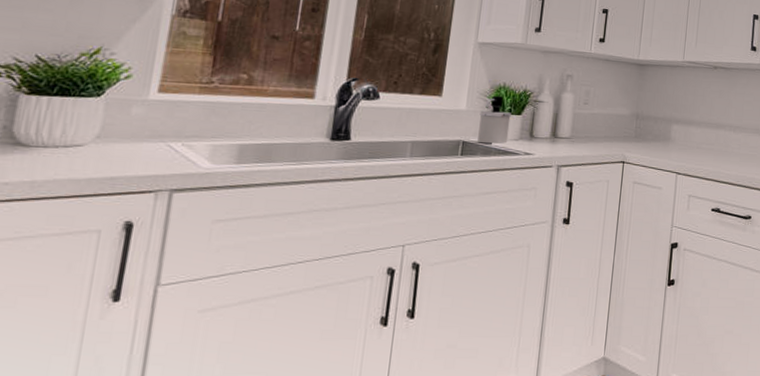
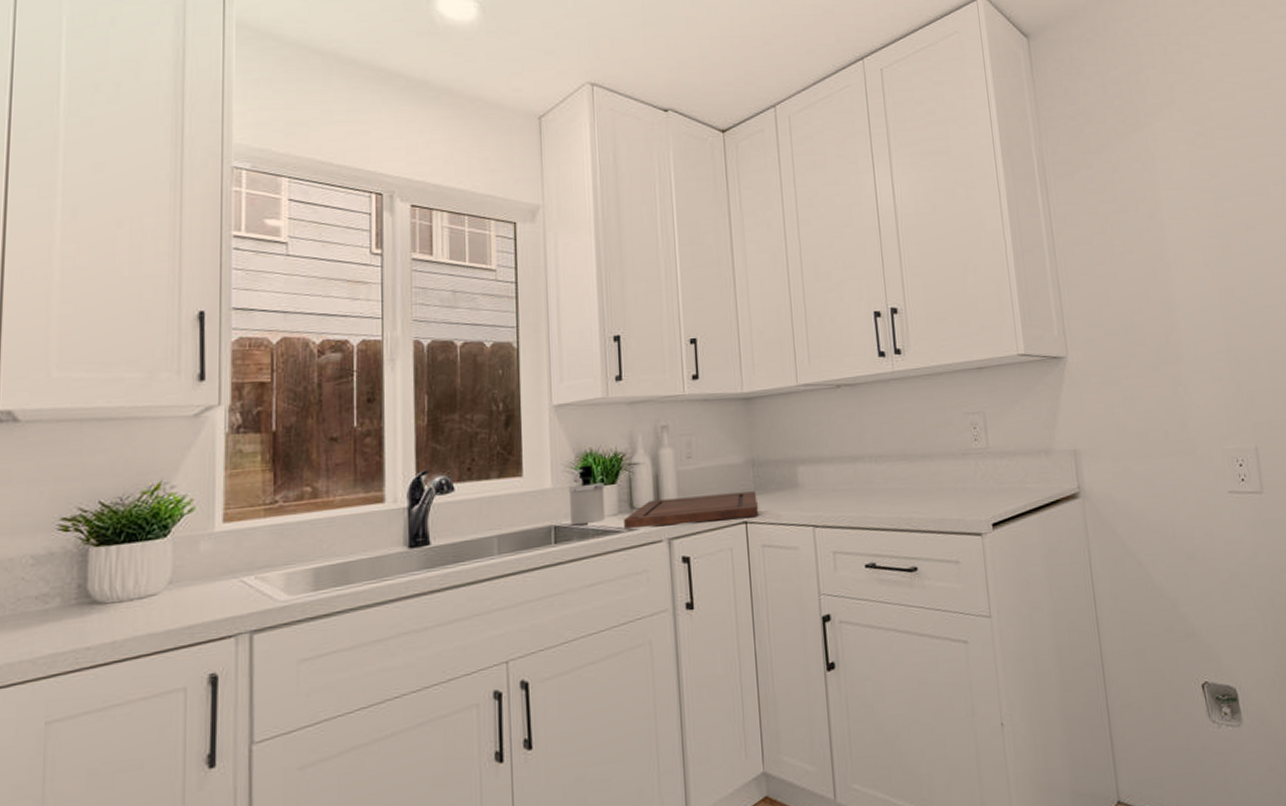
cutting board: none [522,133,636,159] -> present [624,491,758,530]

